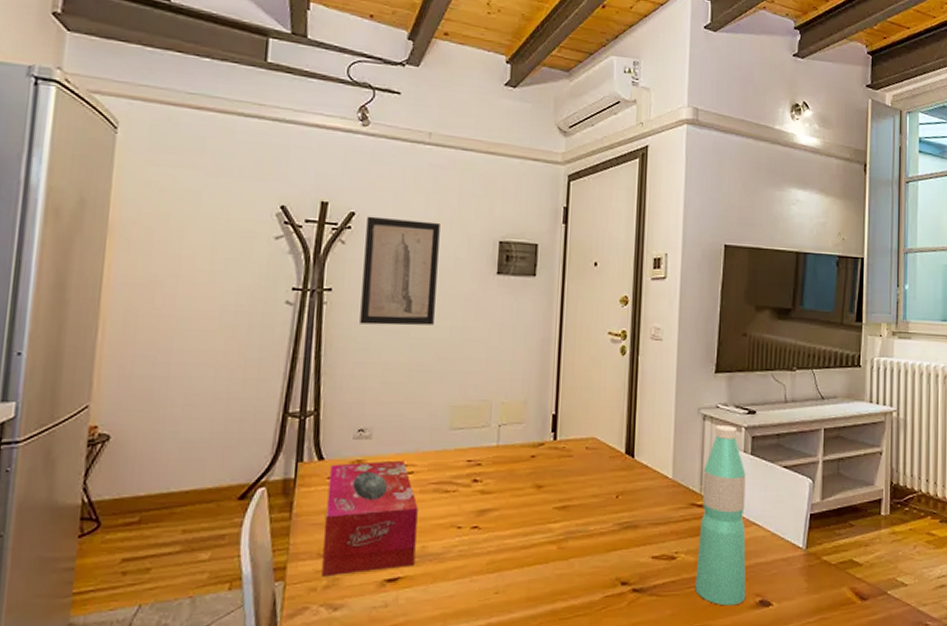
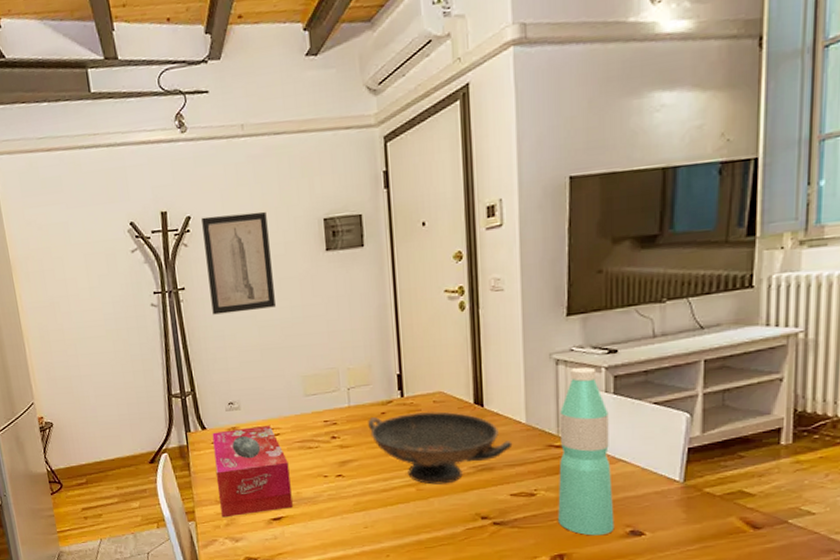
decorative bowl: none [515,458,659,543] -> present [368,411,513,485]

